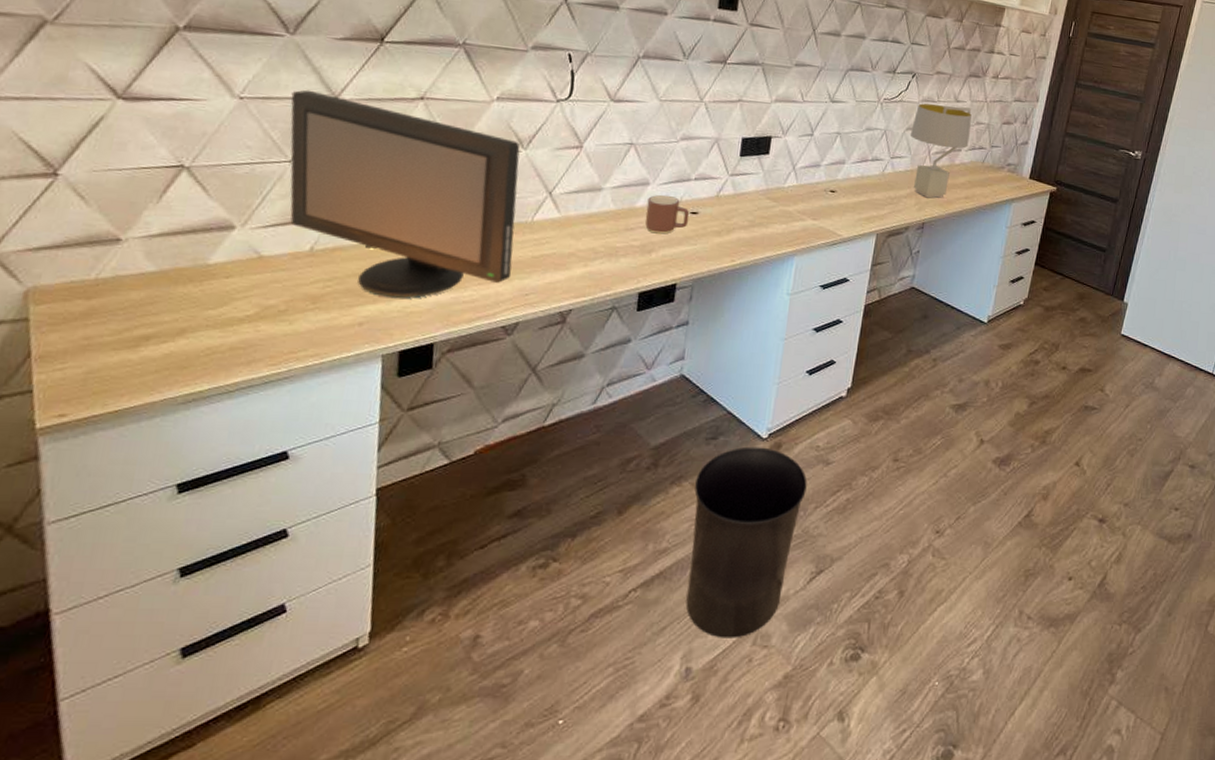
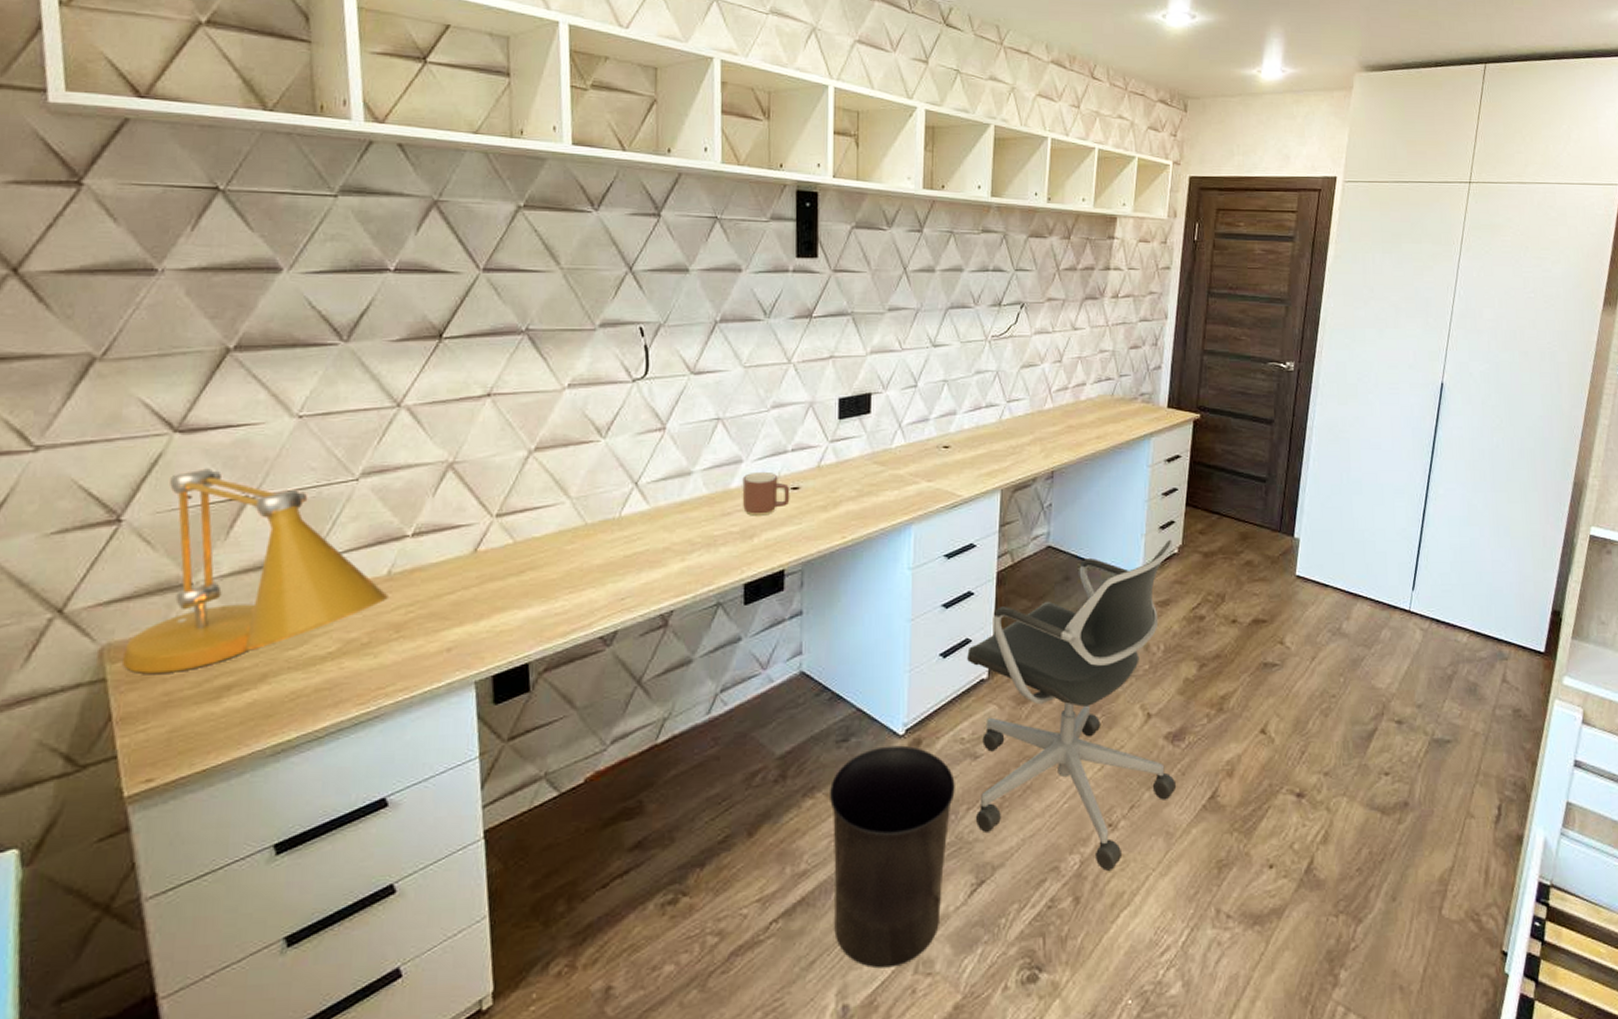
table lamp: none [45,135,309,319] -> present [121,468,388,674]
computer monitor: present [290,89,520,298] -> none [352,400,603,617]
office chair: none [822,292,1020,571] -> present [967,539,1177,871]
table lamp: present [910,103,972,199] -> none [1025,335,1093,443]

